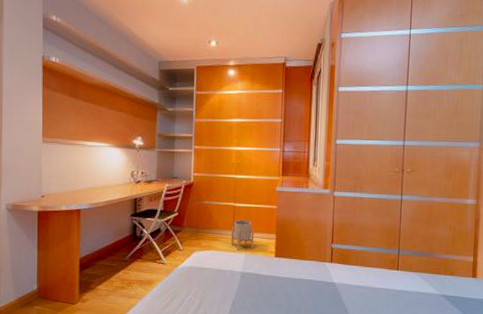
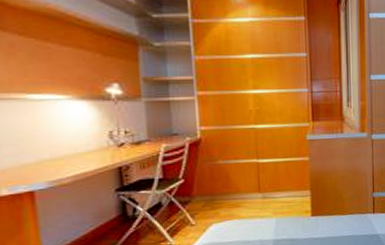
planter: present [230,219,254,250] -> none [256,178,286,215]

